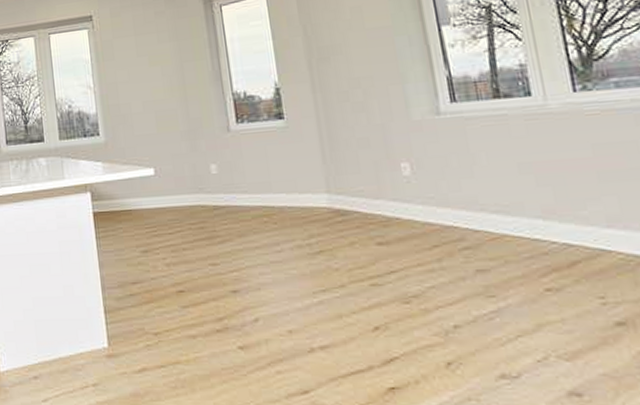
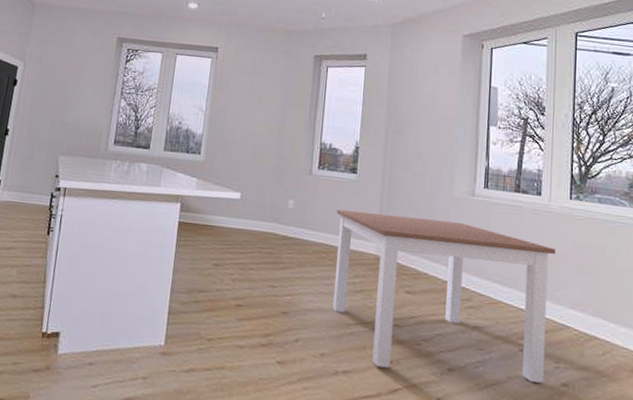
dining table: none [269,149,590,336] -> present [332,210,556,383]

